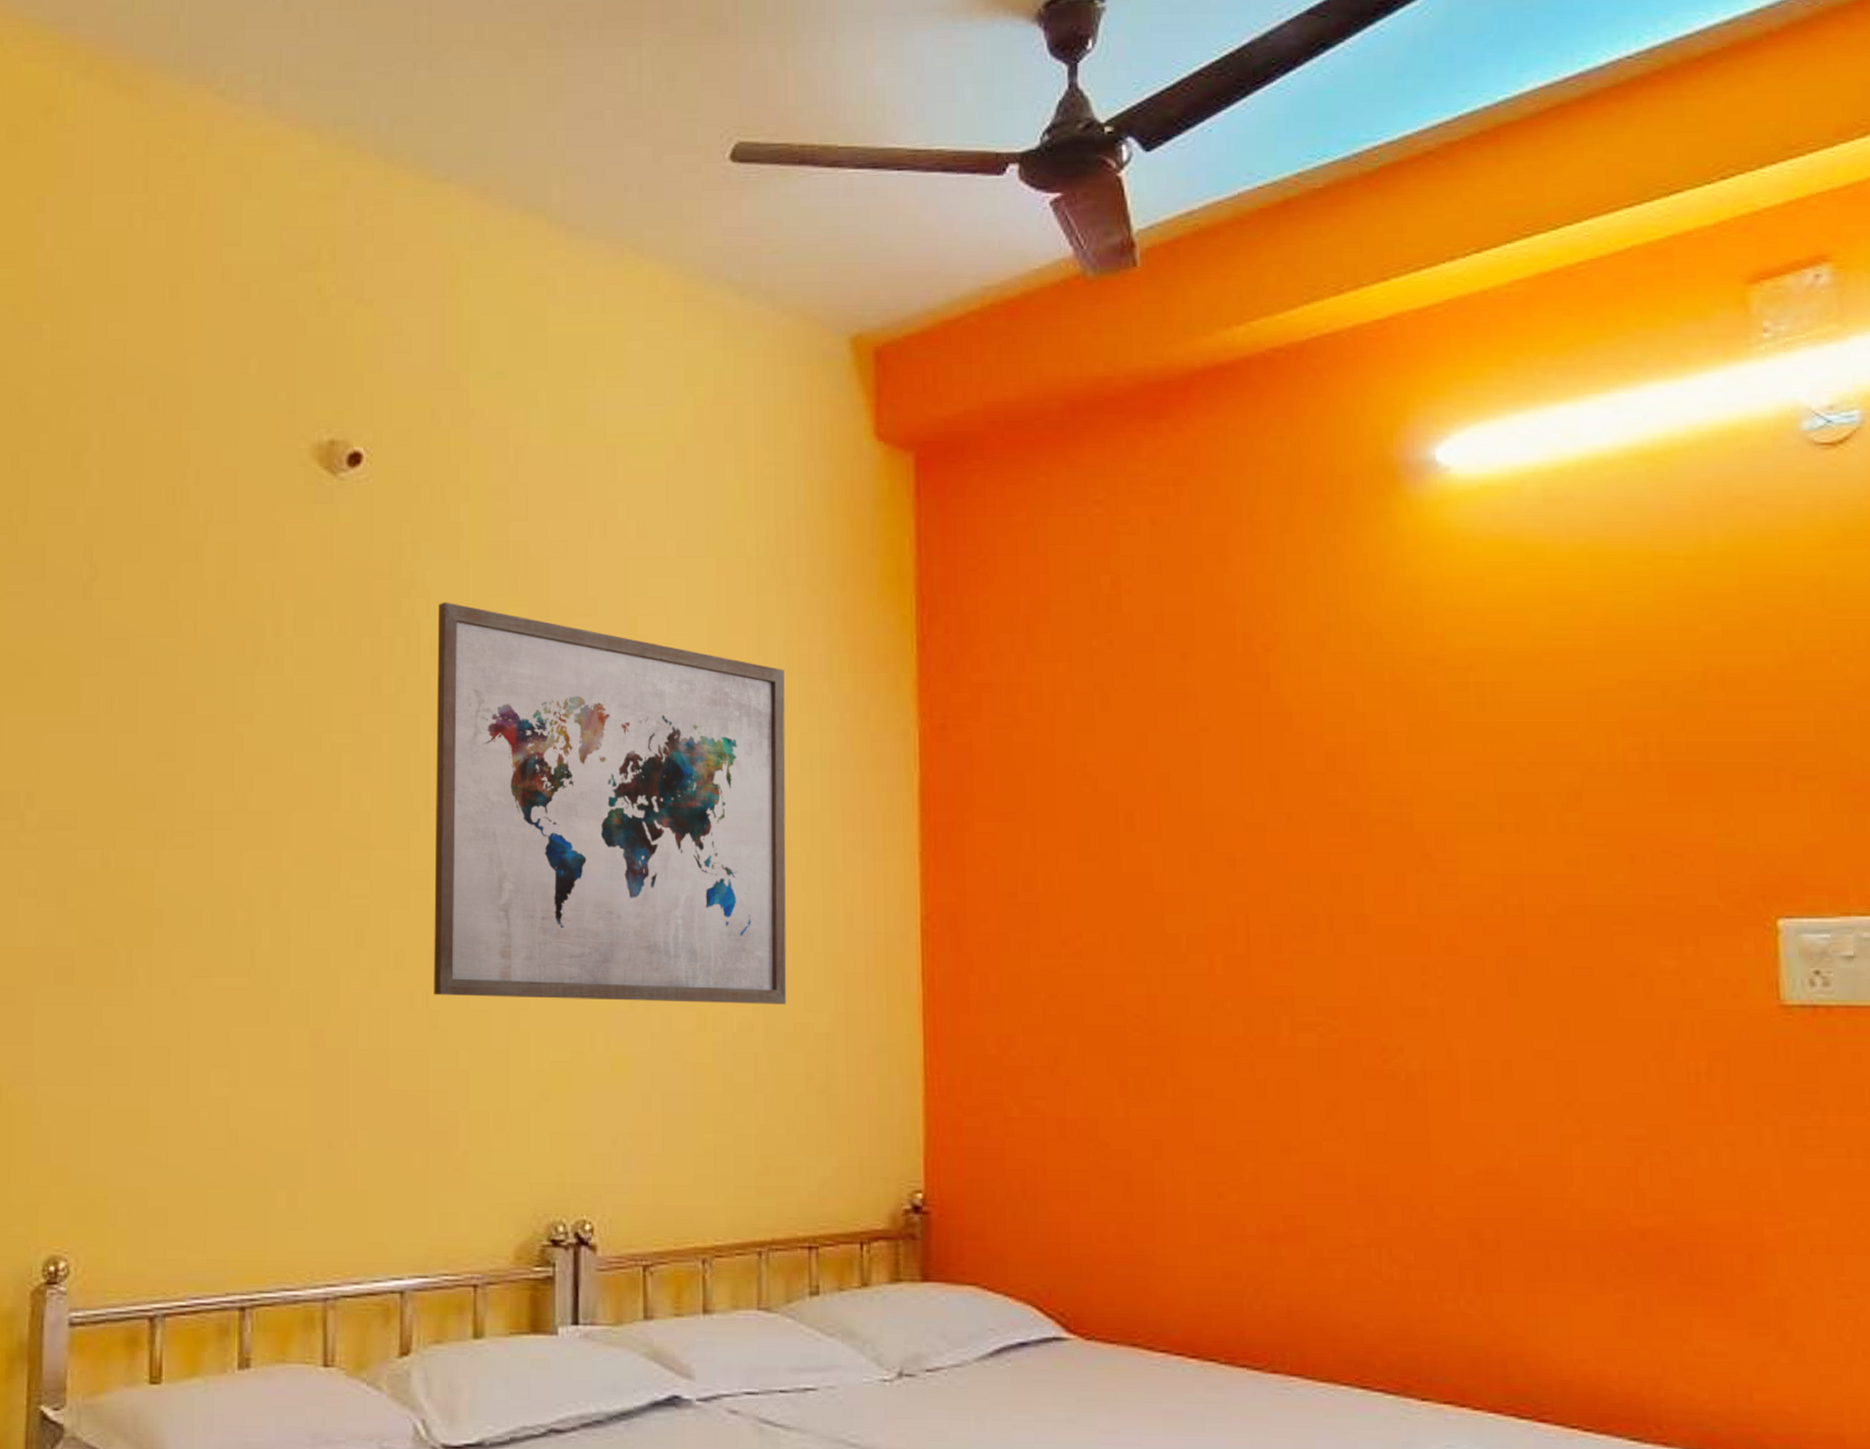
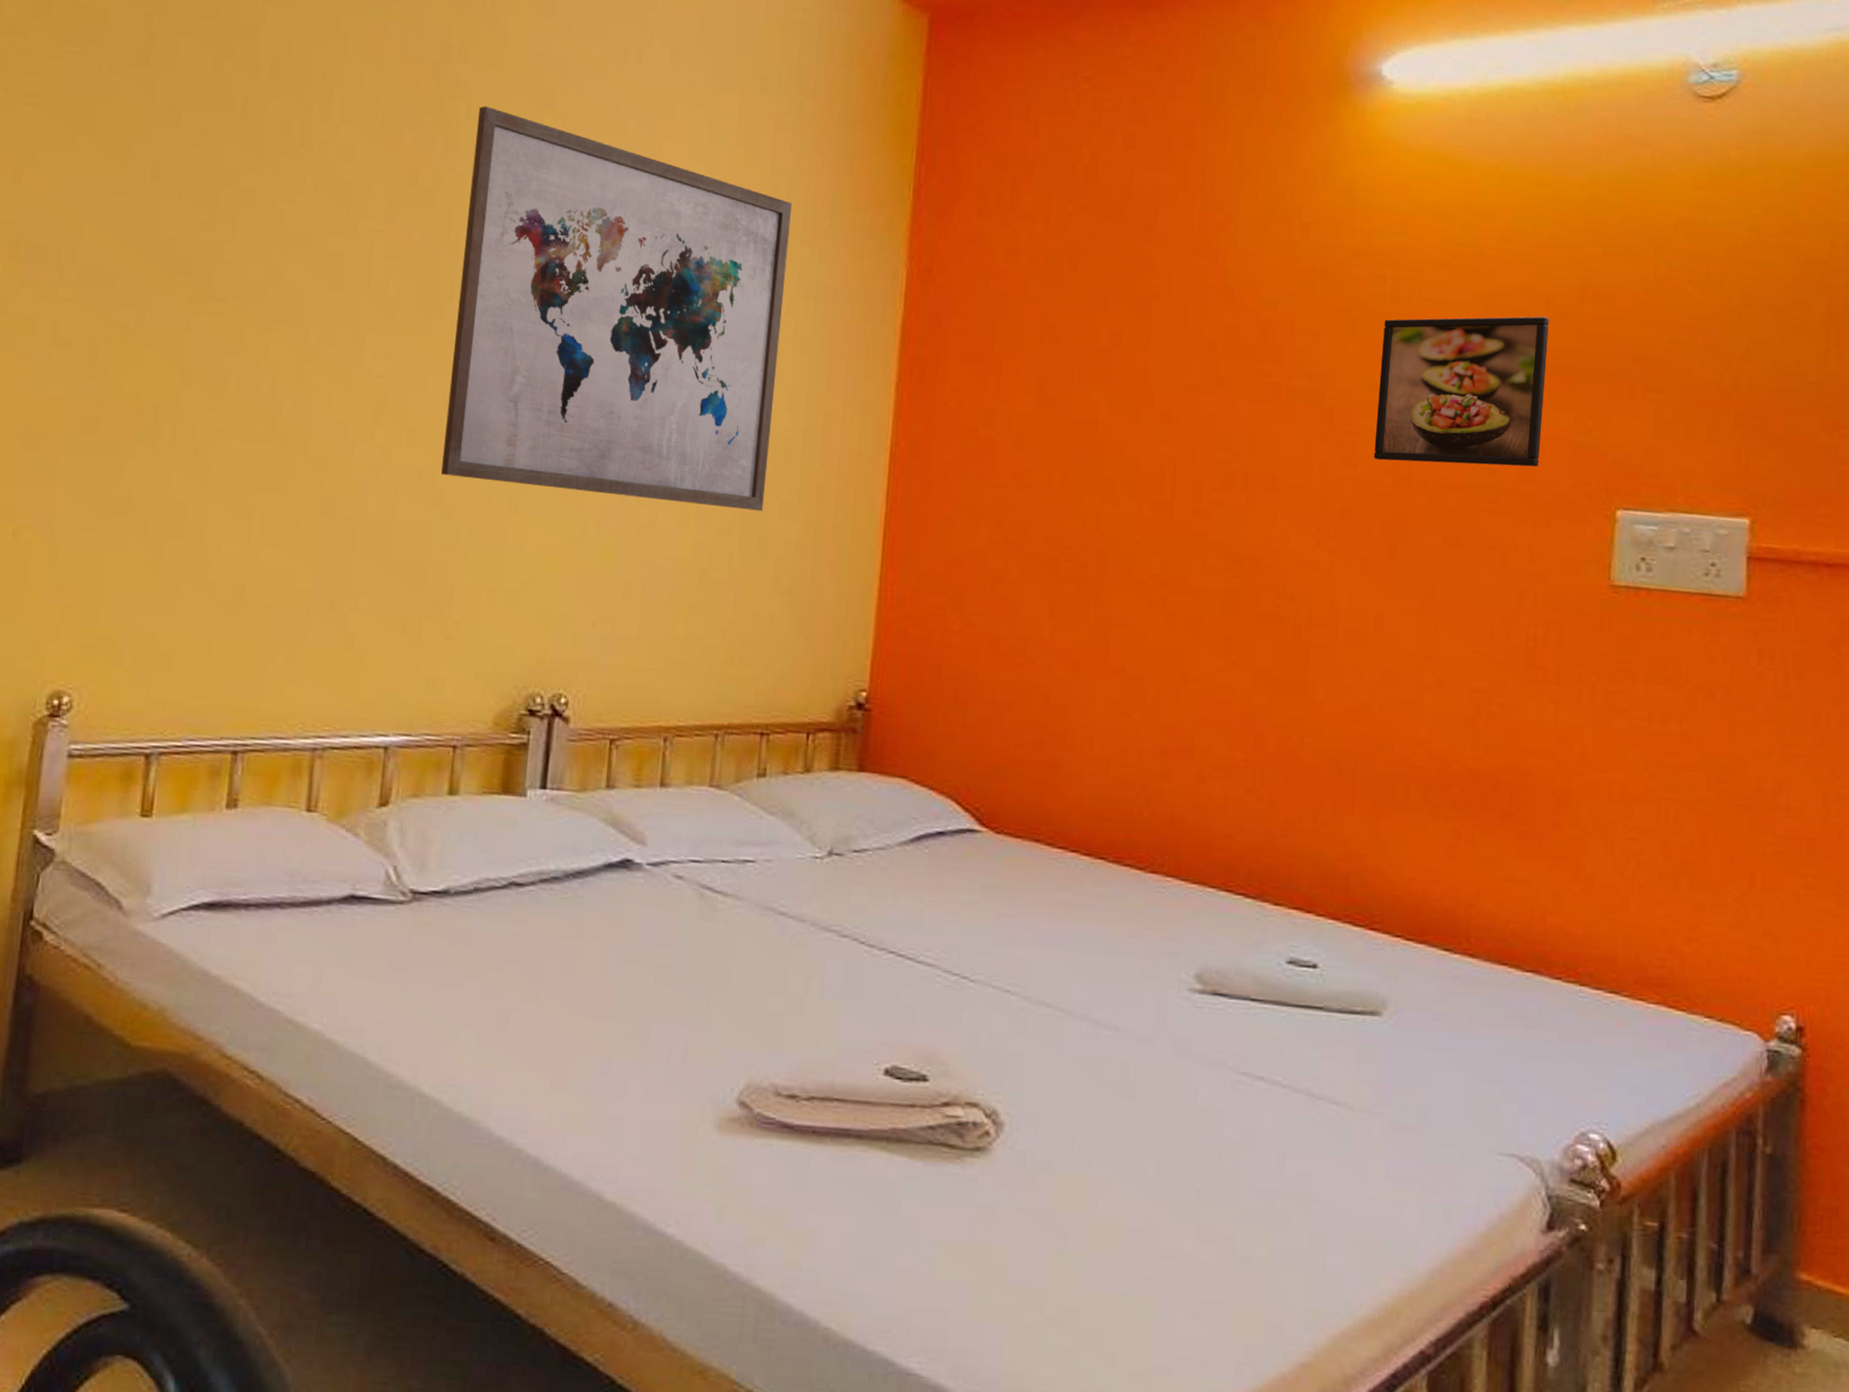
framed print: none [1472,708,1676,888] -> present [1373,316,1549,467]

